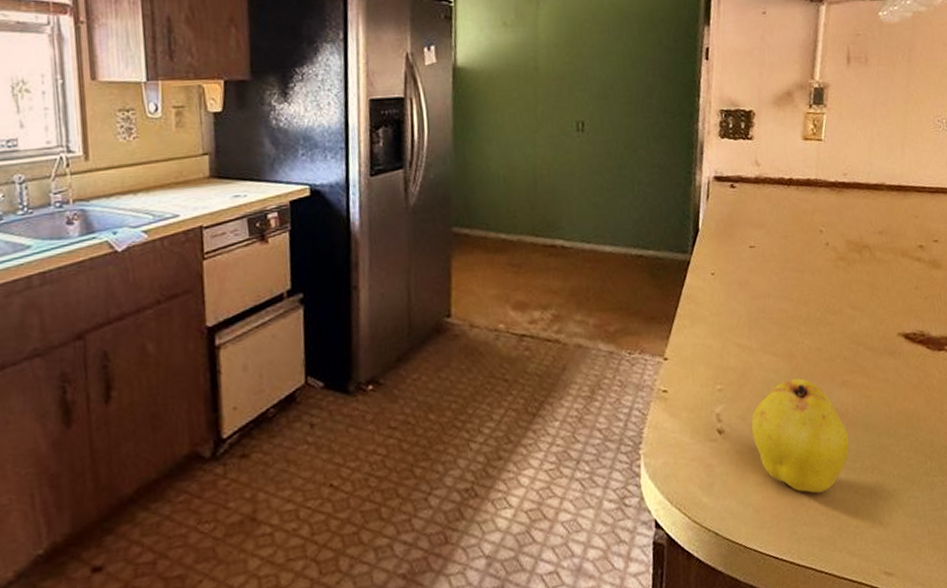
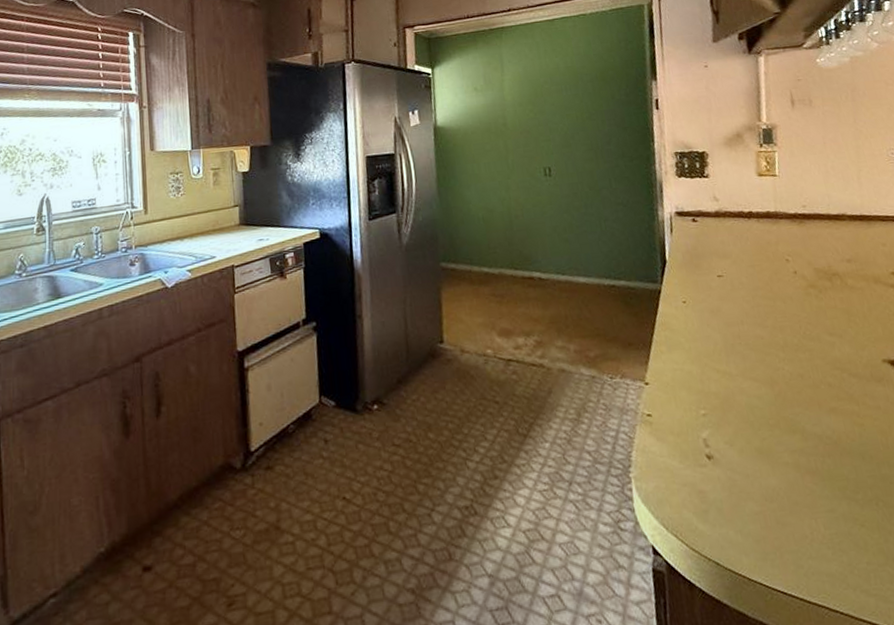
fruit: present [751,378,850,493] -> none [740,404,848,525]

